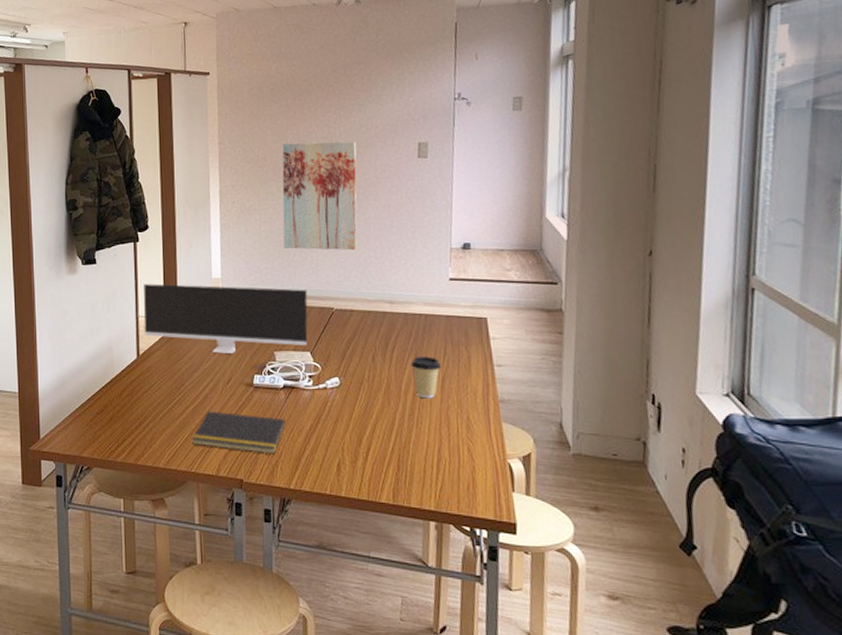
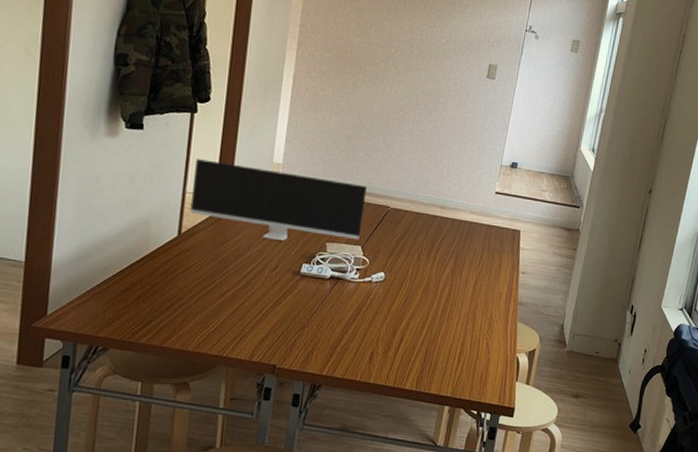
notepad: present [192,411,286,455] -> none [228,296,327,342]
wall art: present [282,141,357,251] -> none [351,39,435,155]
coffee cup: present [411,356,442,399] -> none [451,259,477,298]

